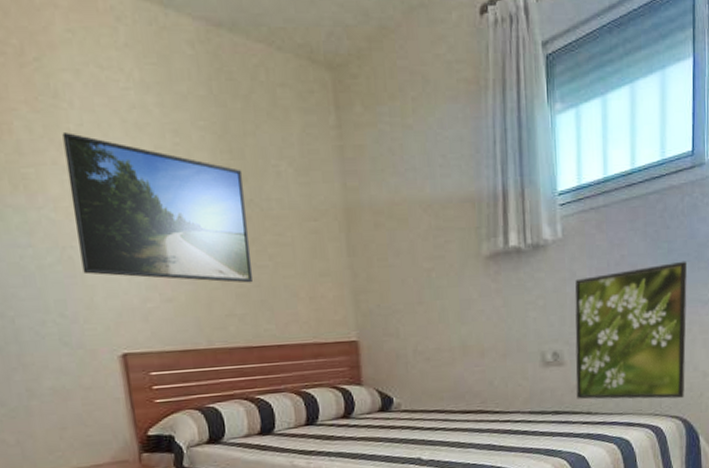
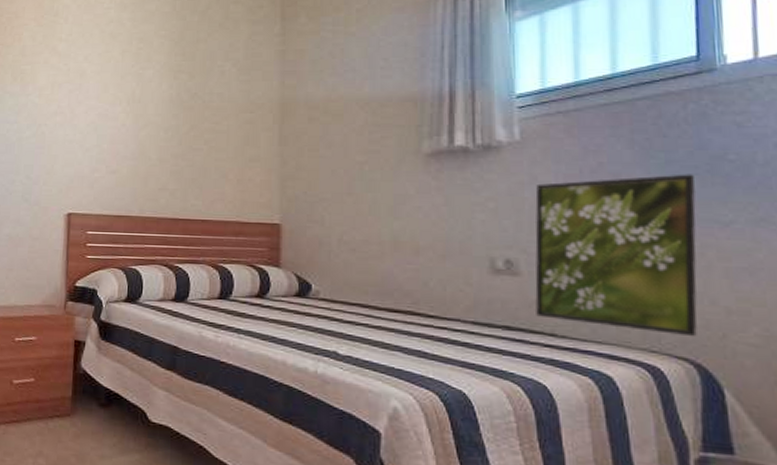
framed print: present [62,133,253,283] -> none [50,40,191,163]

